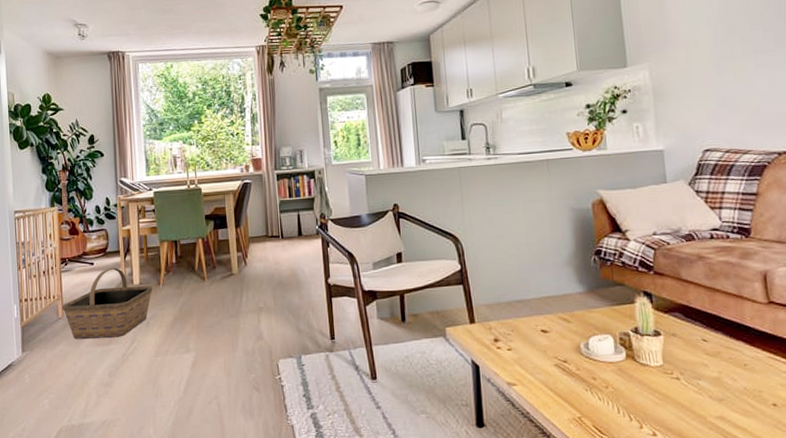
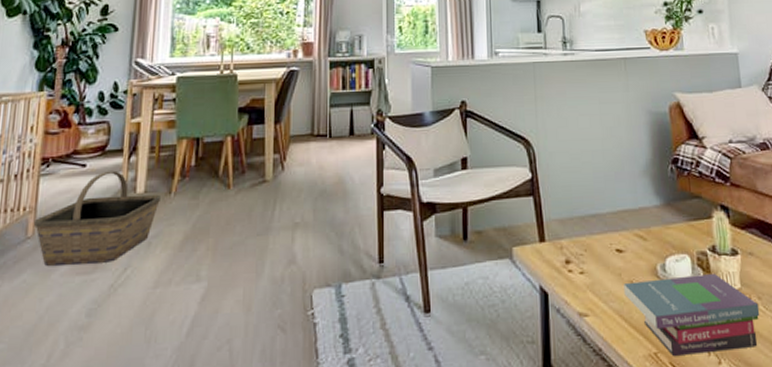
books: none [549,352,682,420] -> present [624,274,760,356]

